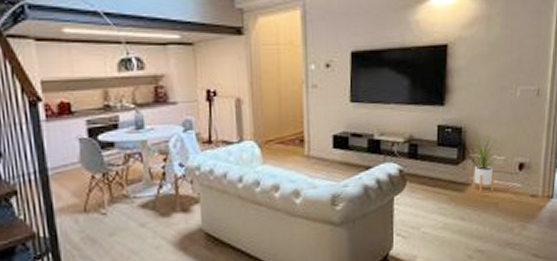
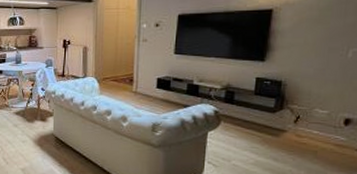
house plant: present [467,133,502,192] -> none [286,88,326,140]

